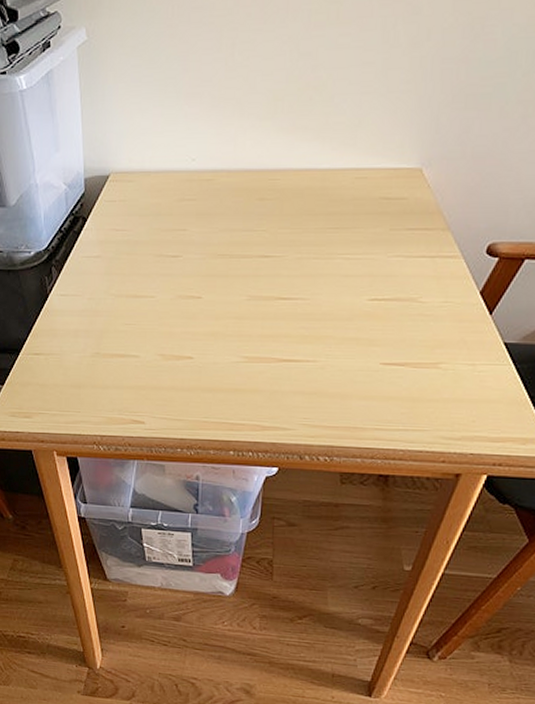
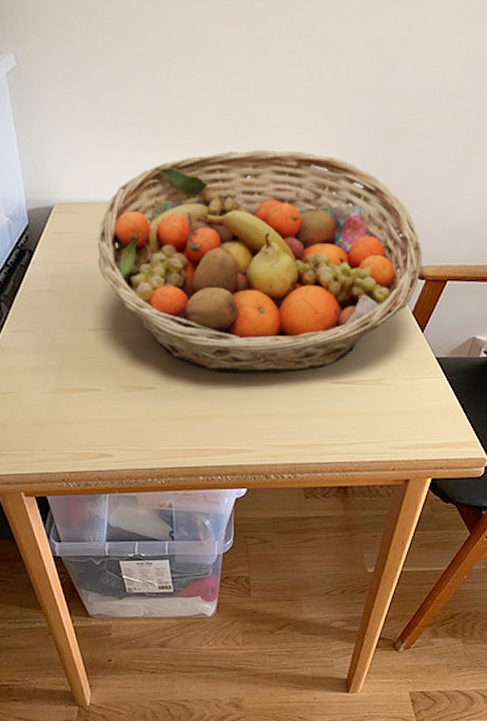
fruit basket: none [148,117,498,350] -> present [97,149,423,374]

